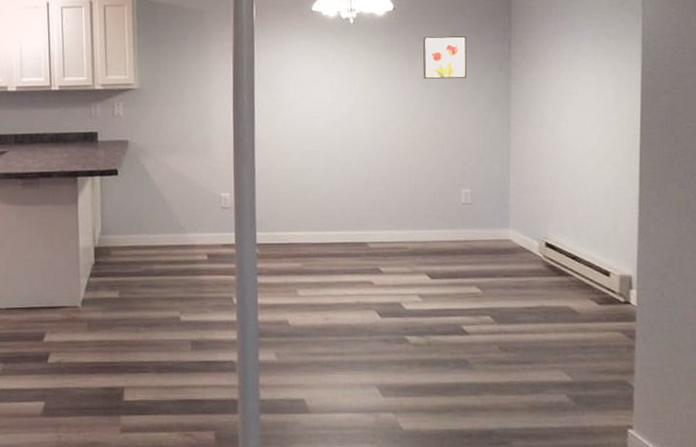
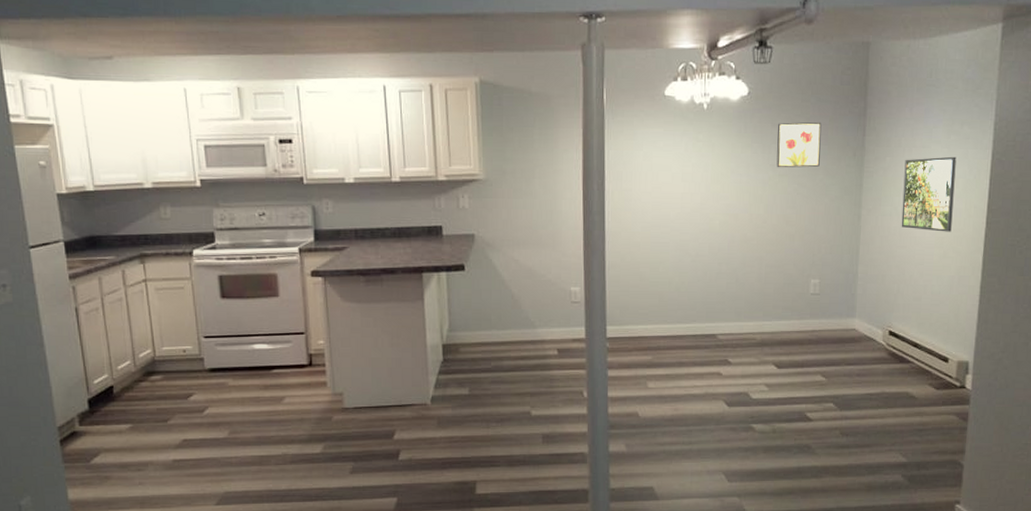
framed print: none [552,69,605,143] -> present [901,156,957,232]

